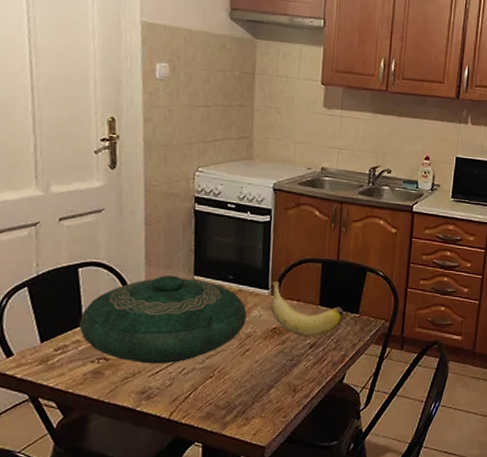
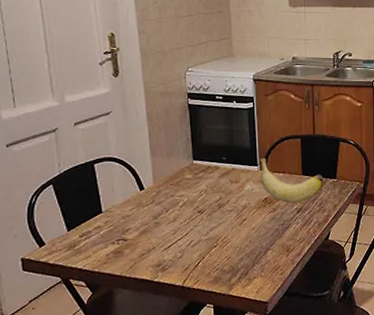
decorative bowl: present [79,275,247,364] -> none [99,162,241,241]

